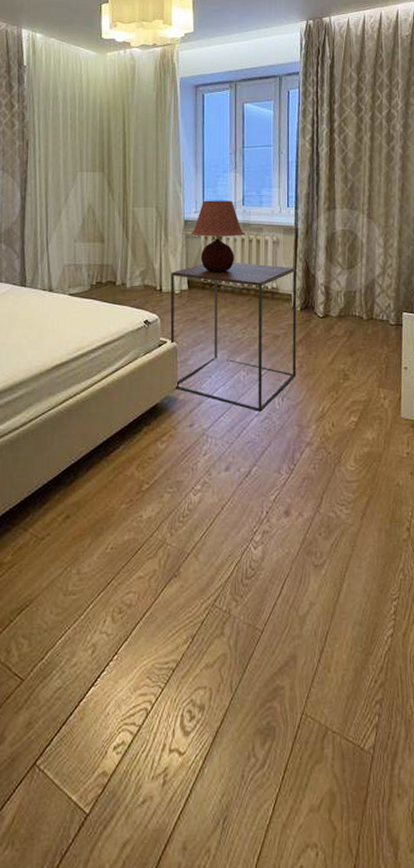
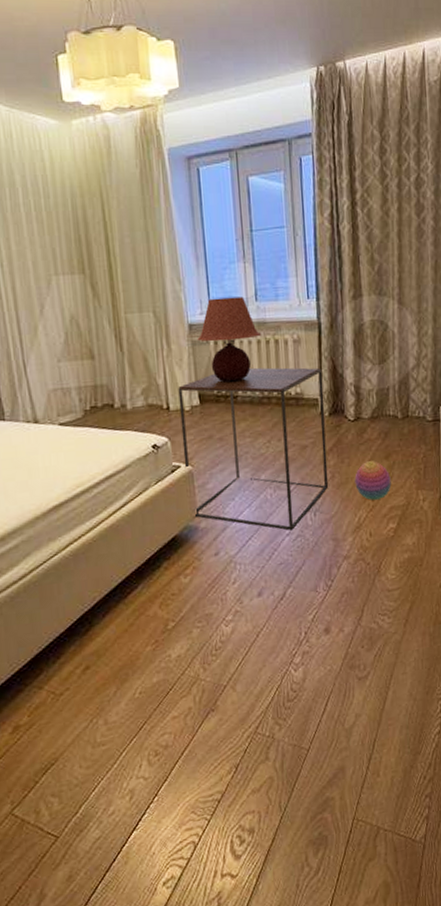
stacking toy: none [321,356,354,393] -> present [355,461,391,500]

